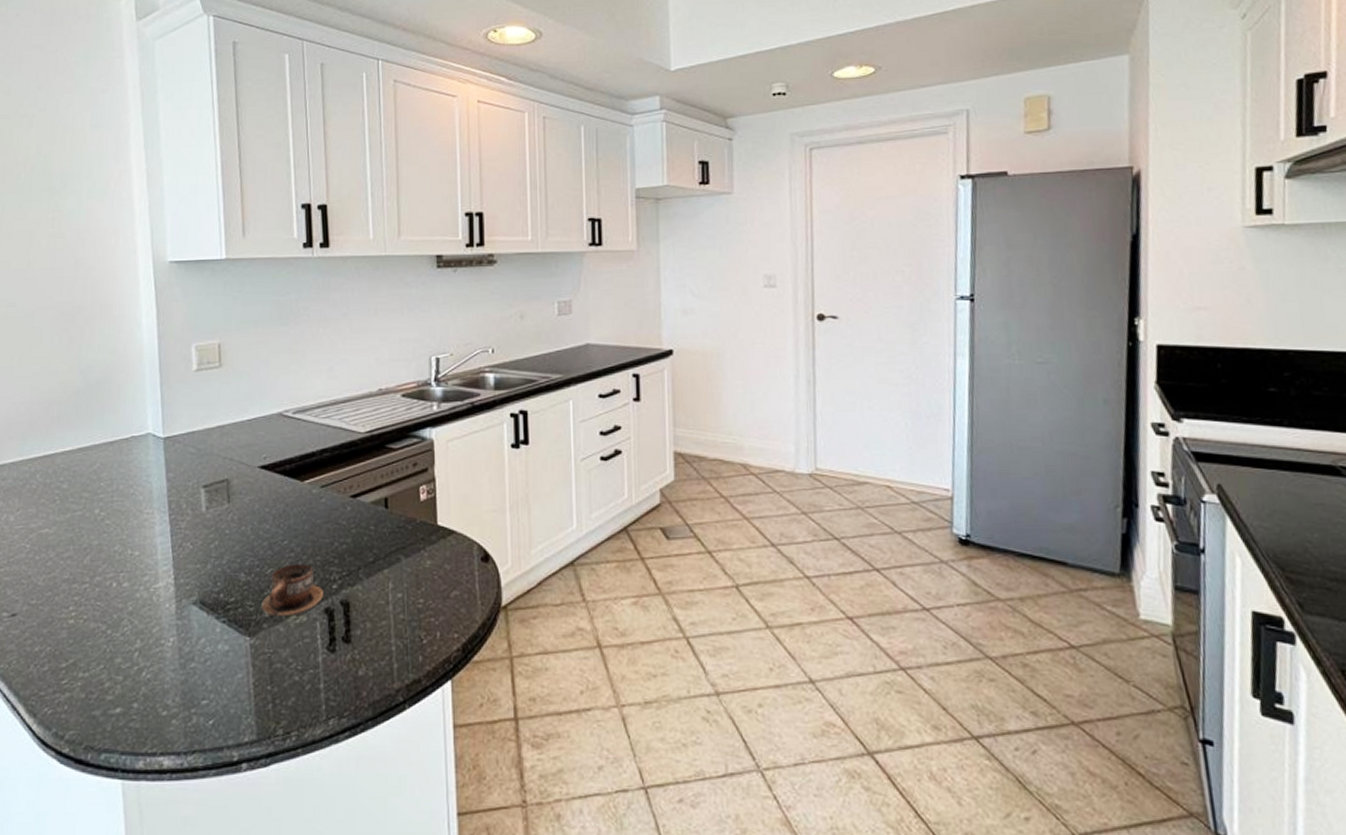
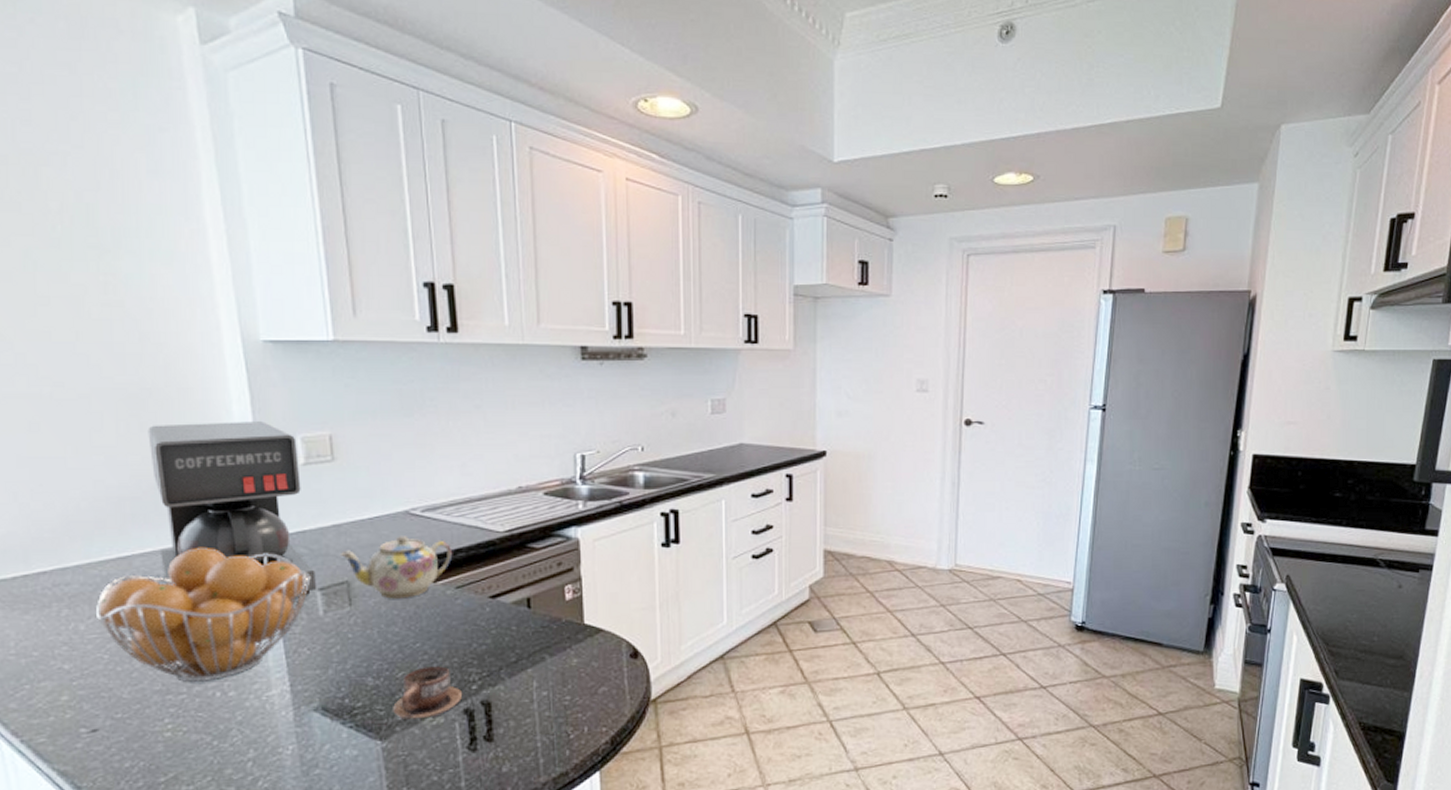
fruit basket: none [24,447,197,573] -> present [96,548,311,683]
coffee maker: none [75,333,201,492] -> present [148,421,316,595]
teapot: none [221,436,318,497] -> present [339,536,452,599]

